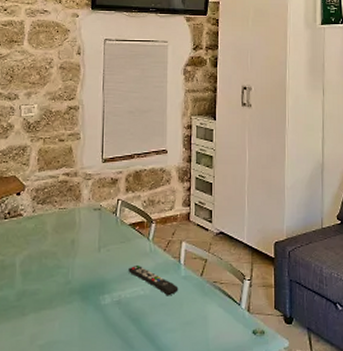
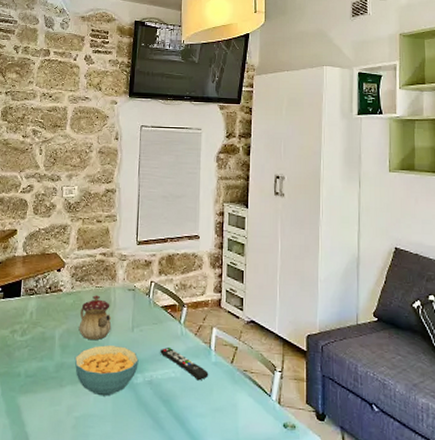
cereal bowl: none [37,267,106,321] -> present [74,344,139,397]
teapot: none [41,217,77,265] -> present [78,295,112,341]

